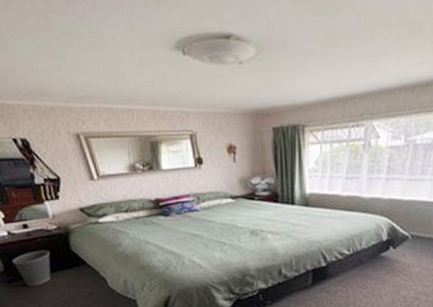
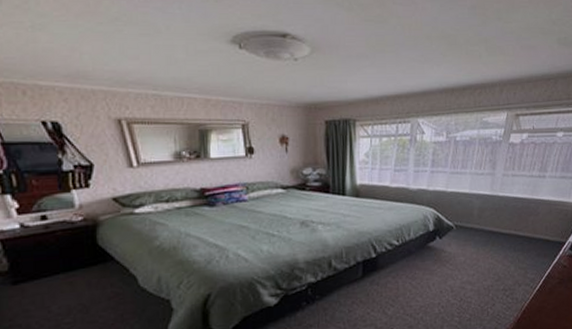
wastebasket: present [12,249,51,286] -> none [21,244,72,288]

